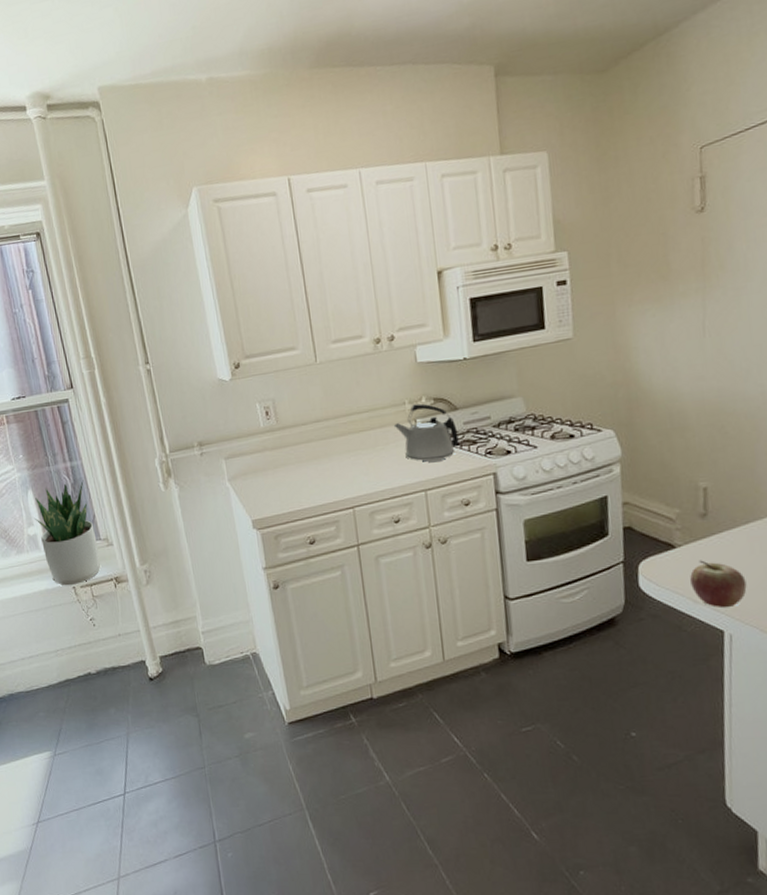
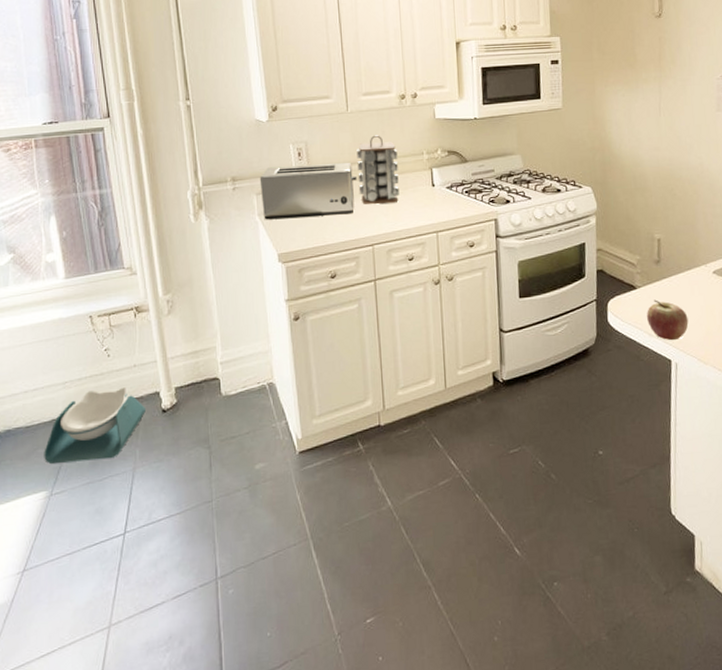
planter: present [34,480,101,586] -> none [54,208,121,315]
pet bowl: none [44,656,134,727] -> present [44,387,146,465]
toaster: none [227,418,331,485] -> present [259,162,357,220]
spice rack: none [329,386,380,464] -> present [356,135,400,205]
kettle: present [393,403,459,463] -> none [412,154,468,208]

